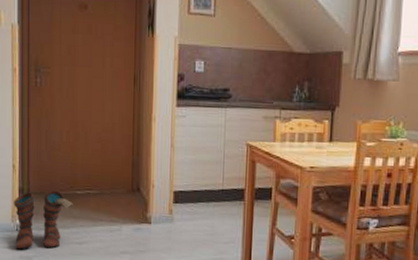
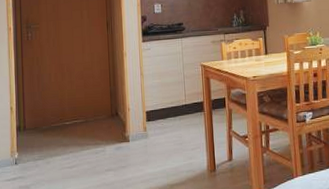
boots: present [14,190,74,250] -> none [12,124,64,181]

